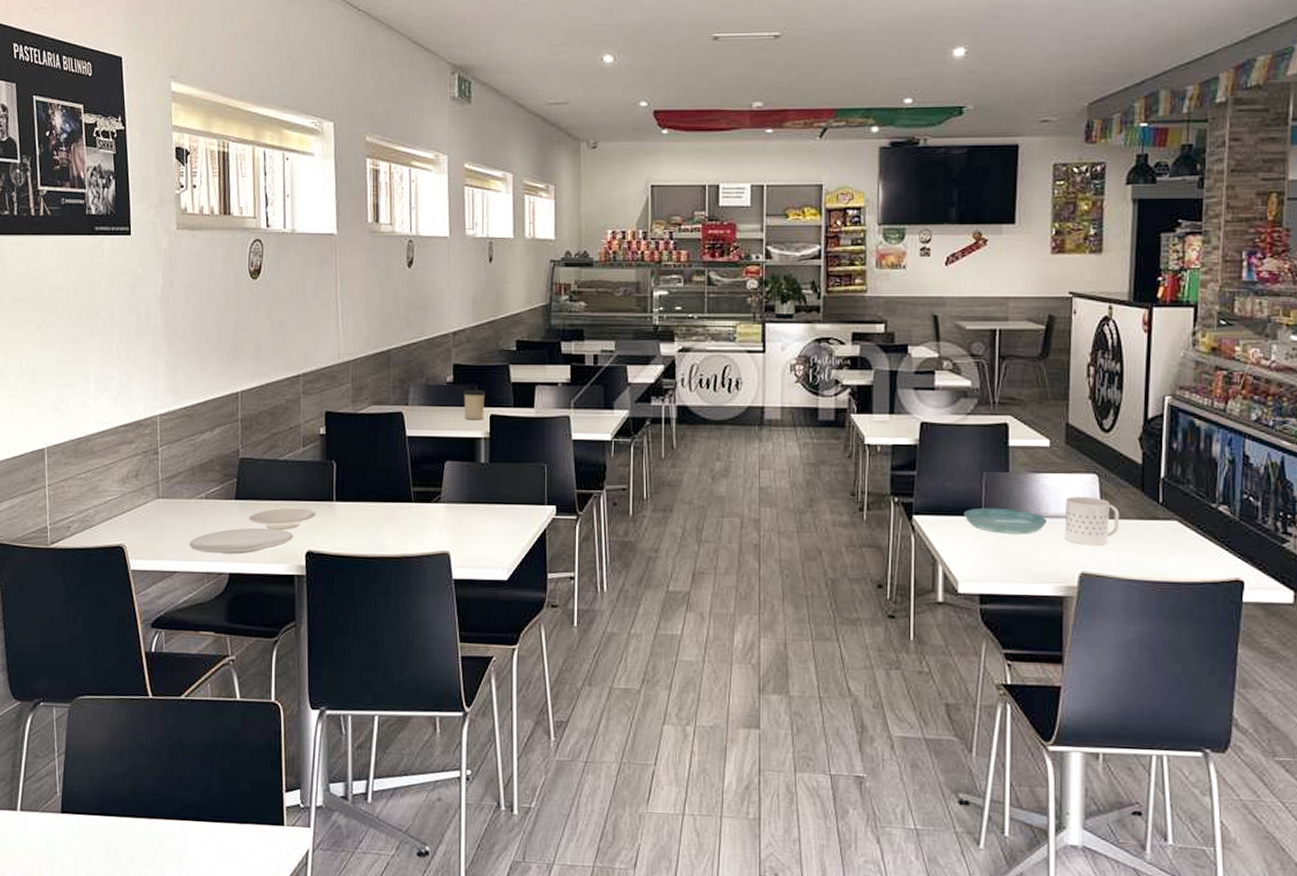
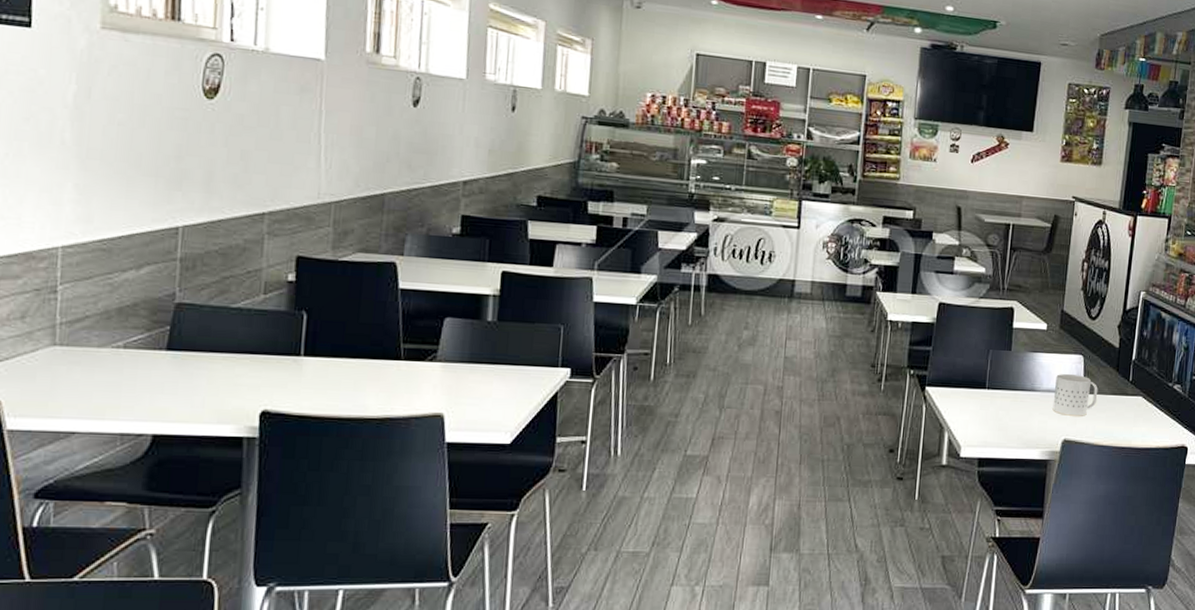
plate: present [189,527,294,554] -> none [96,382,245,413]
saucer: present [249,507,317,531] -> none [185,361,277,387]
cup: present [464,389,486,420] -> none [471,243,499,276]
saucer: present [964,507,1048,534] -> none [970,381,1040,406]

